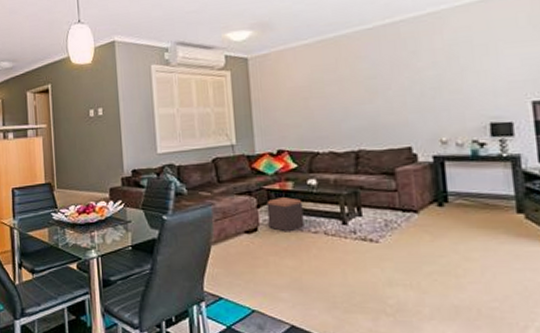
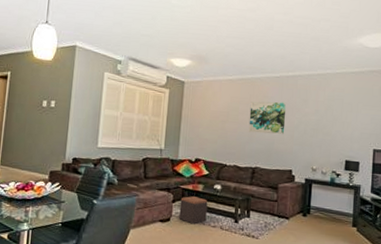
wall art: none [338,59,393,107] -> present [248,101,287,134]

